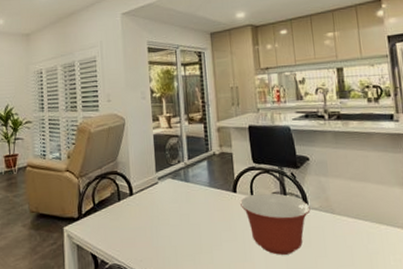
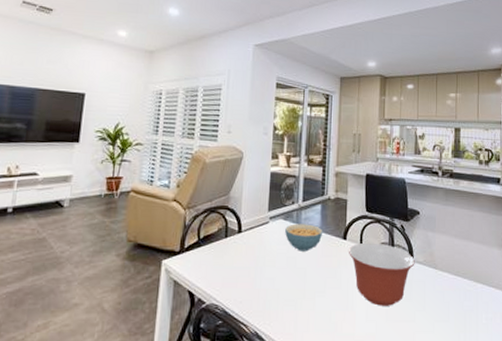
cereal bowl: none [175,181,213,208] -> present [285,223,323,251]

